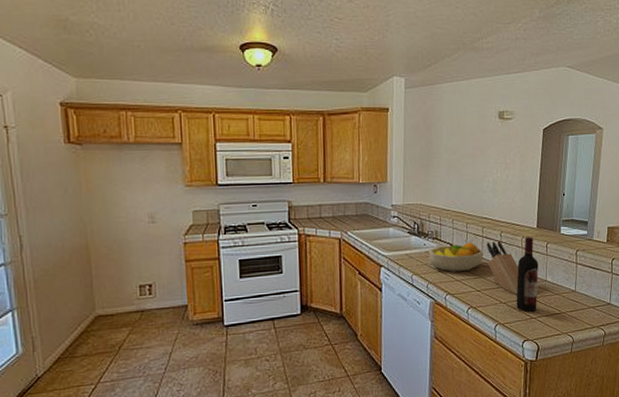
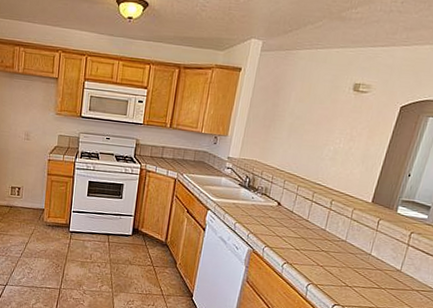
fruit bowl: present [429,241,484,272] -> none [254,202,311,229]
knife block: present [486,241,519,295] -> none [312,207,344,262]
wine bottle: present [516,237,539,313] -> none [333,209,366,281]

